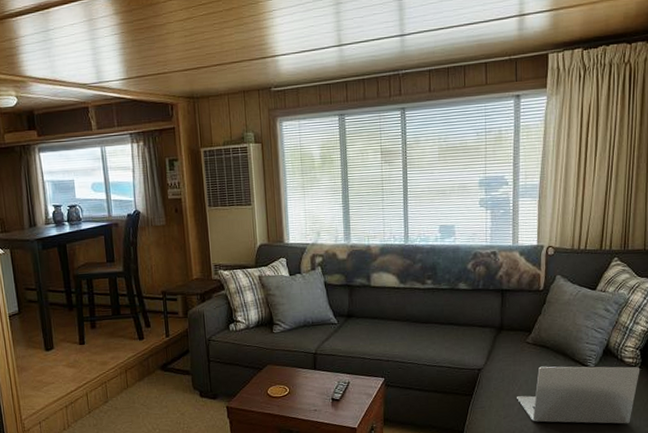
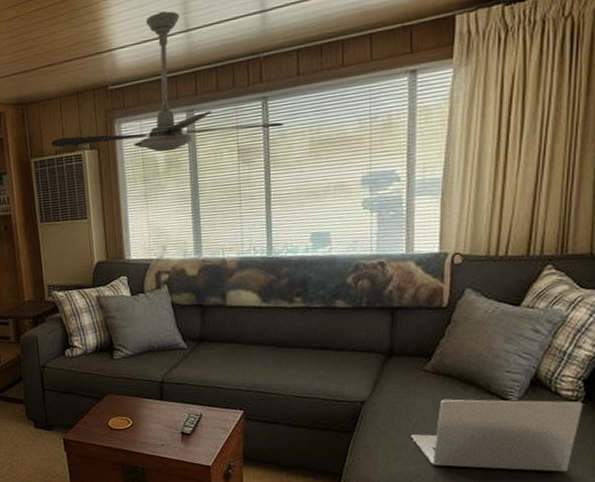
ceiling fan: none [219,27,418,150] -> present [51,11,283,152]

